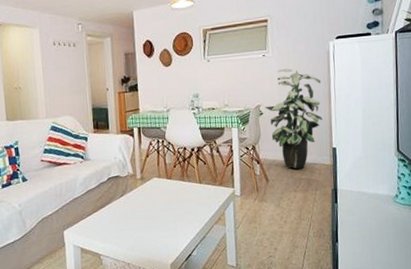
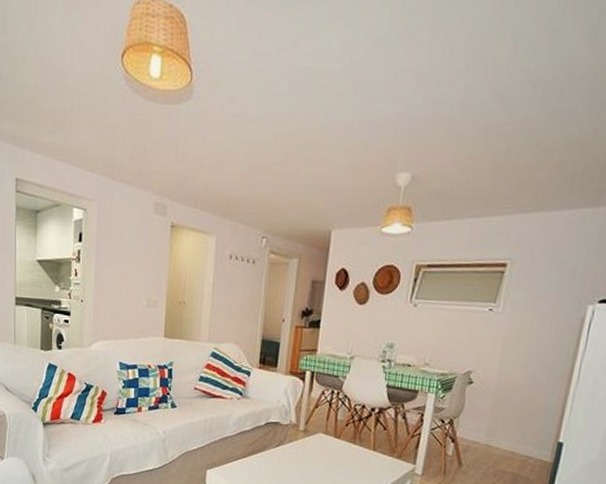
indoor plant: present [265,68,323,169] -> none [477,331,564,460]

